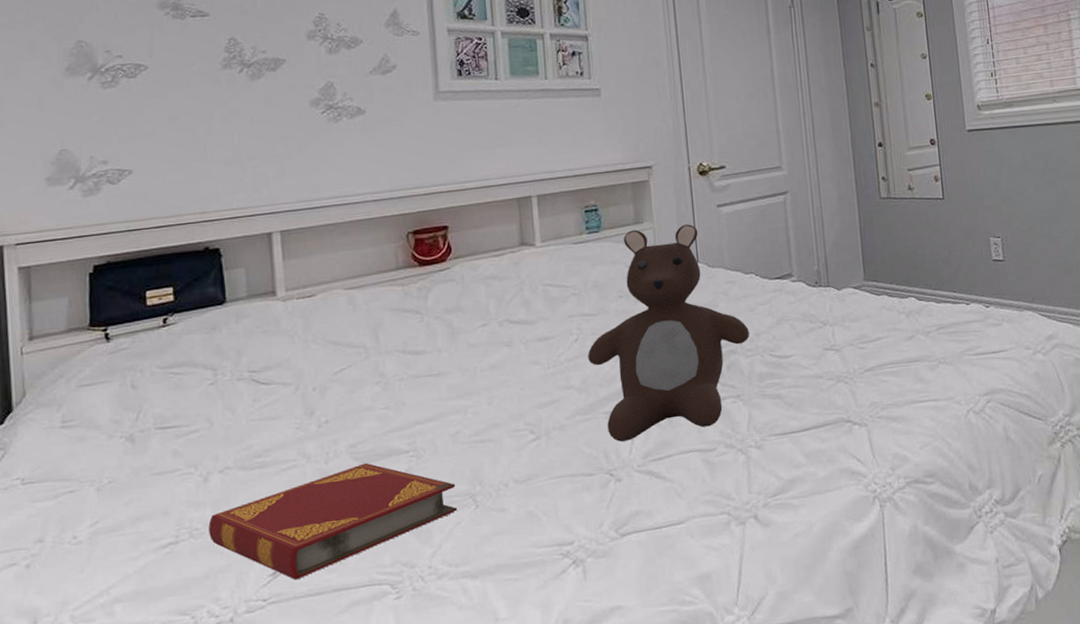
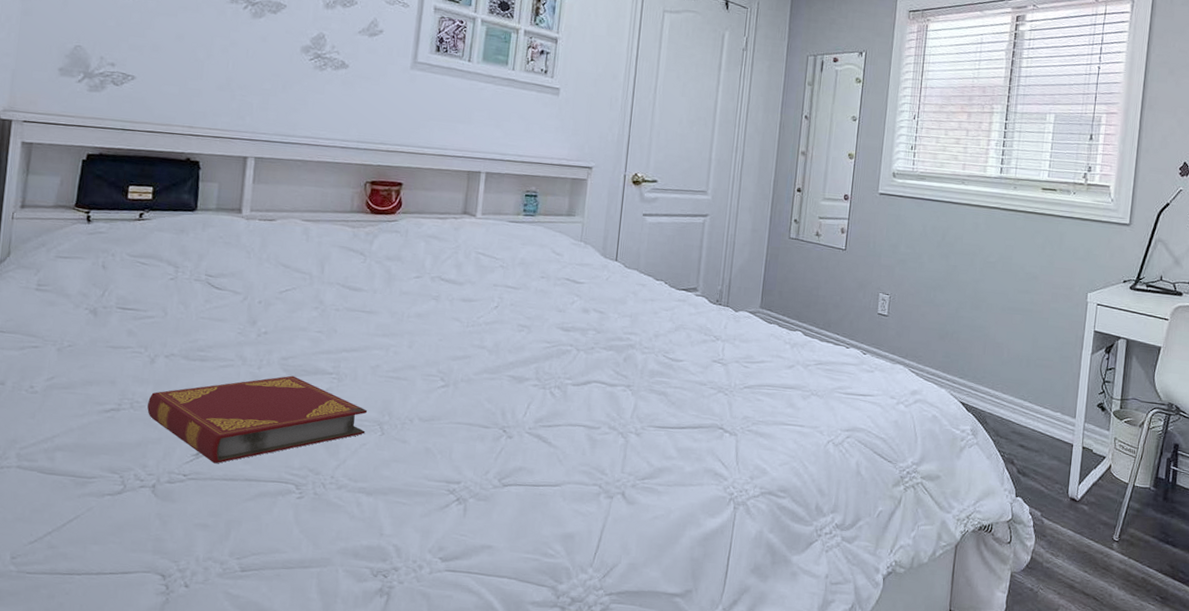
teddy bear: present [588,224,750,442] -> none [503,220,650,407]

